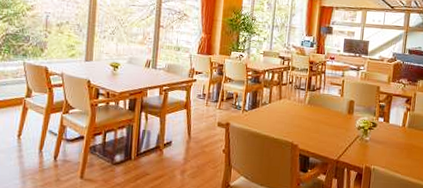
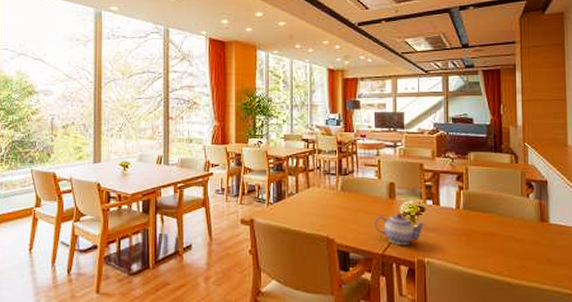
teapot: none [333,126,376,154] -> present [374,212,426,245]

